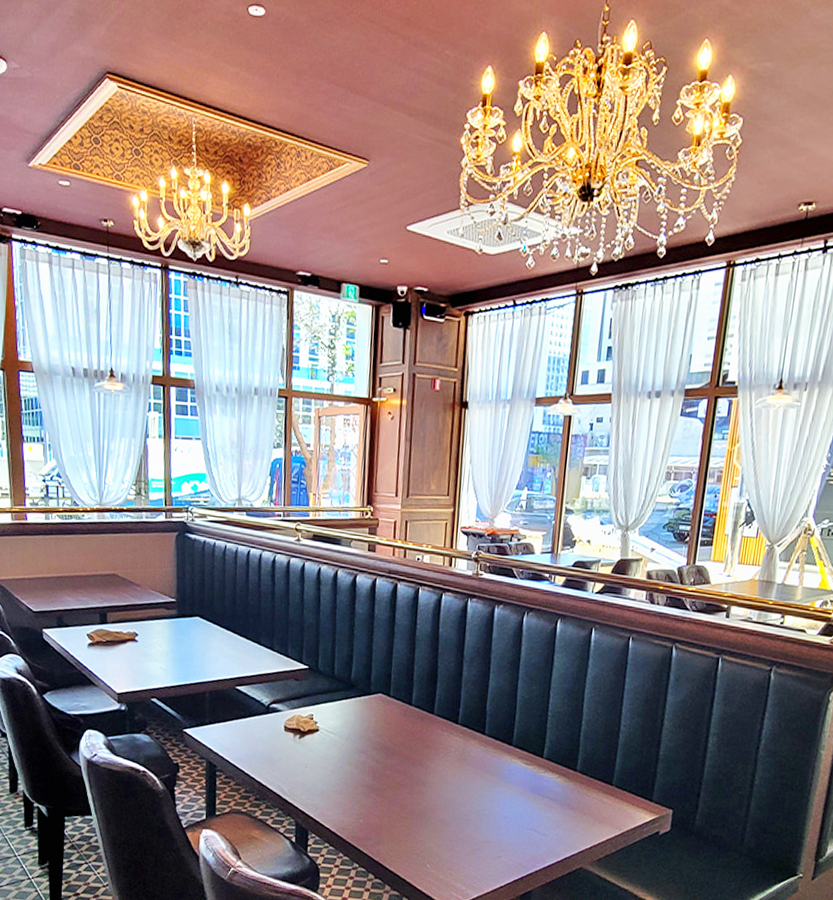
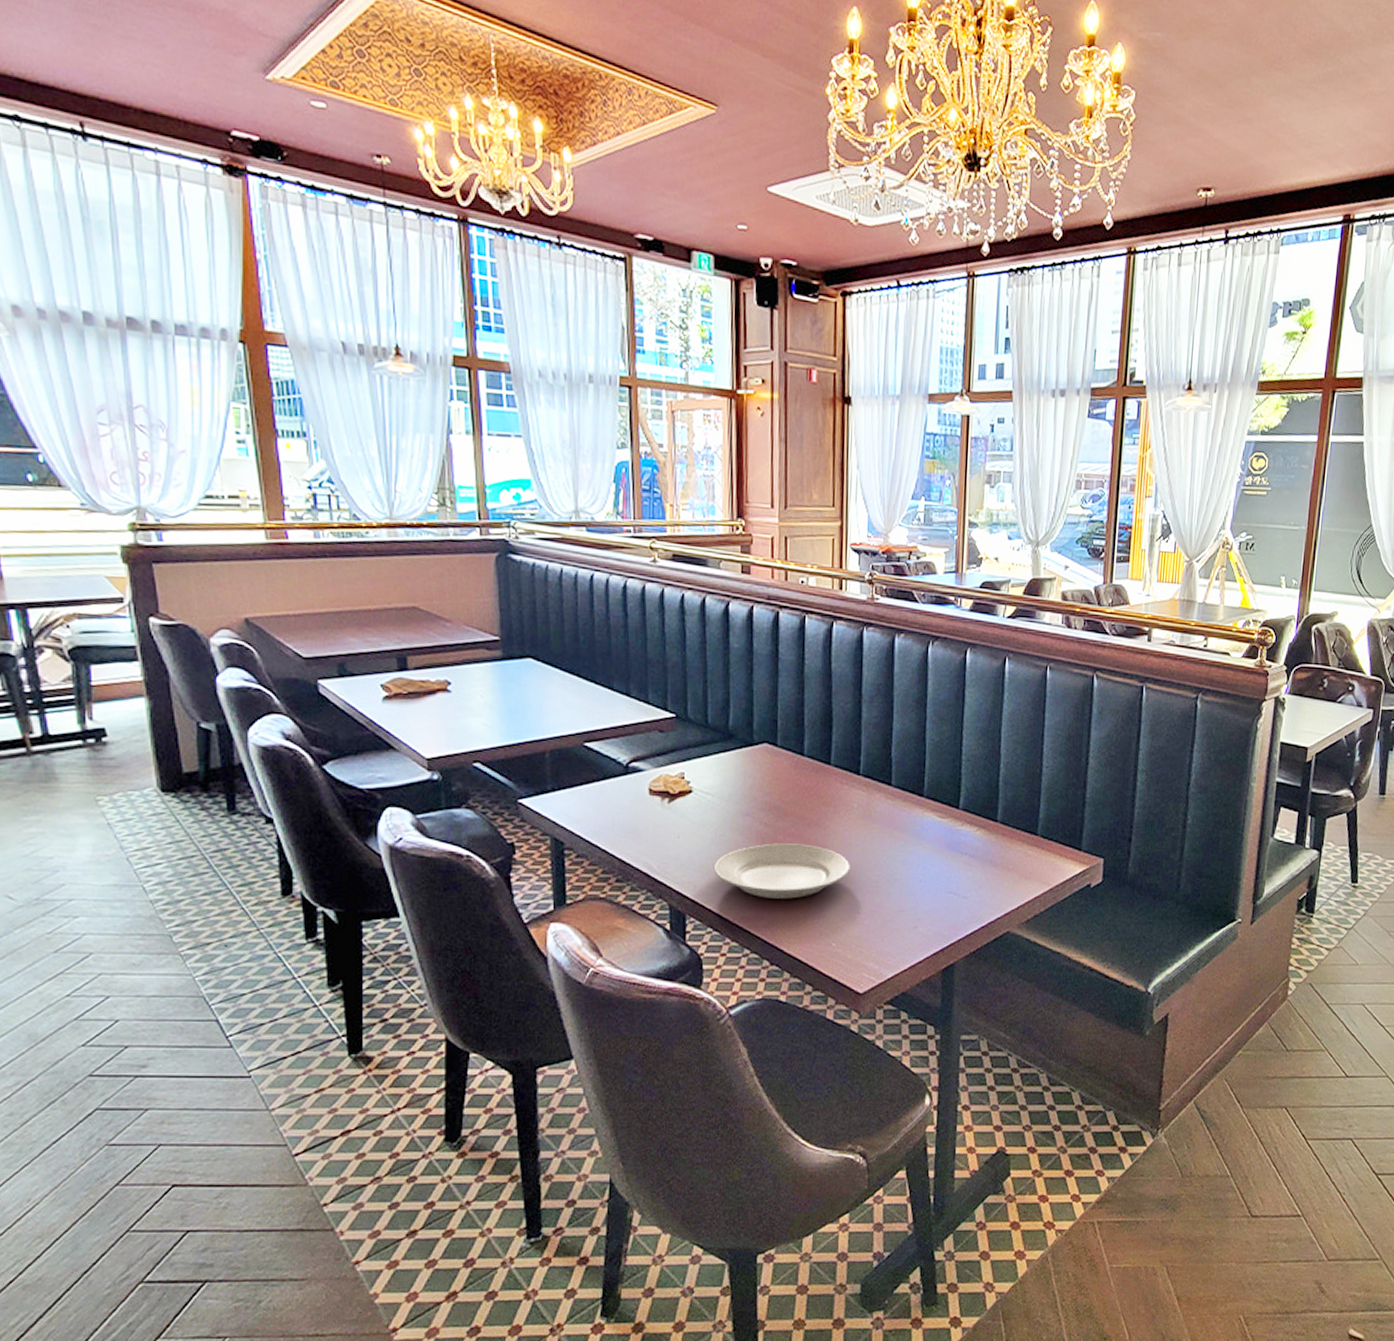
plate: none [332,777,446,825] -> present [713,843,851,899]

